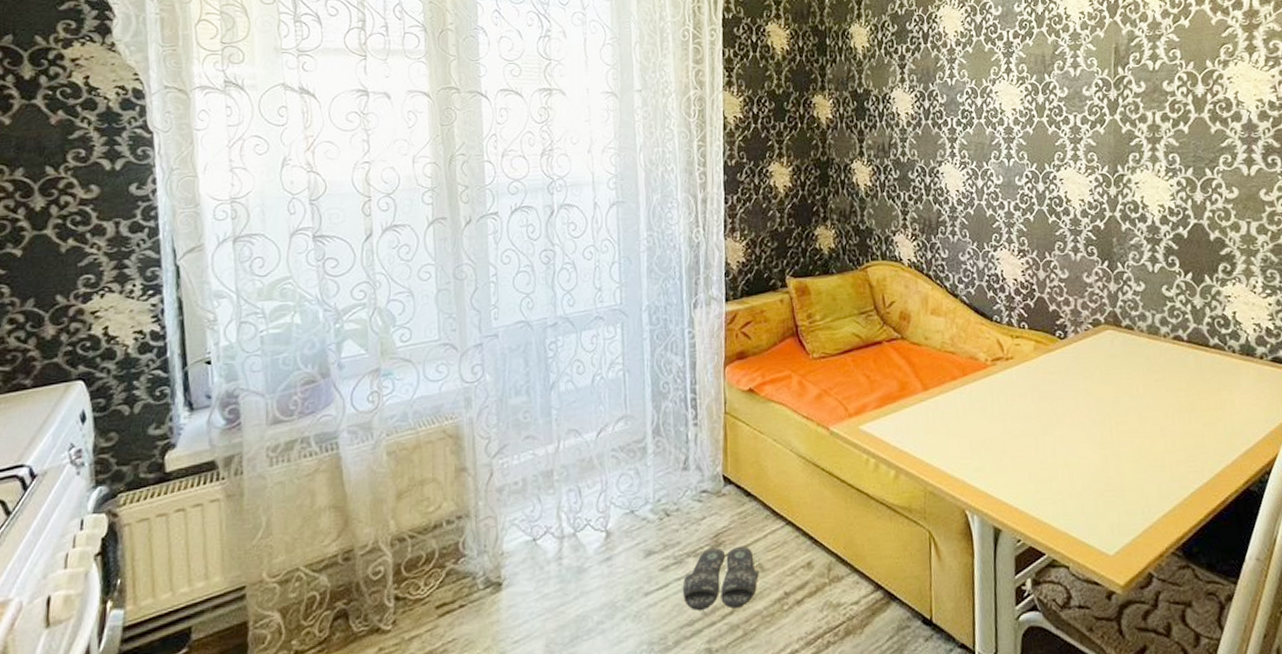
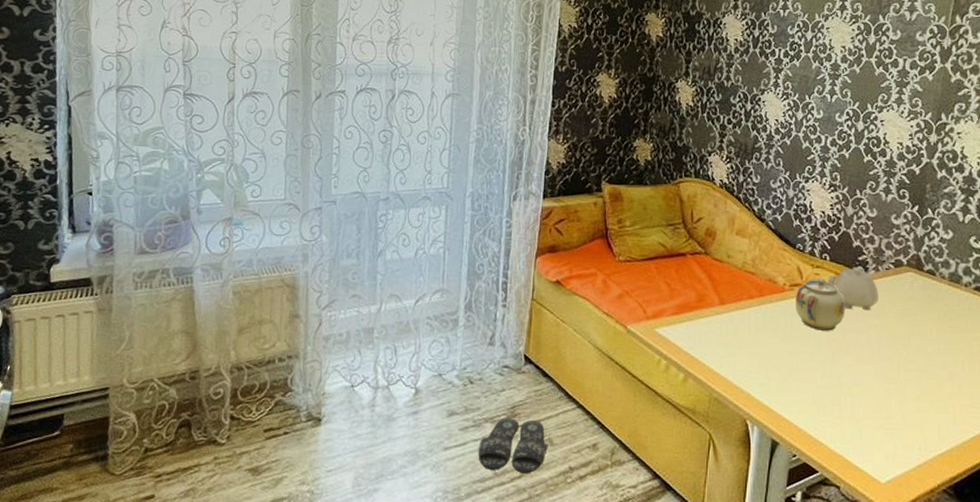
teapot: none [998,344,1051,403] -> present [794,276,846,331]
sugar bowl: none [1035,331,1082,376] -> present [834,267,879,311]

